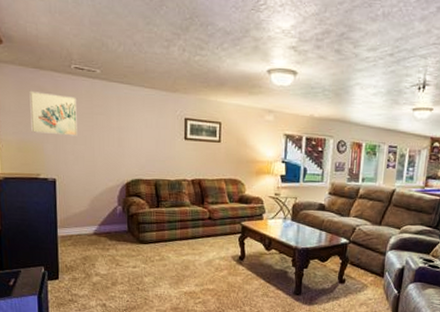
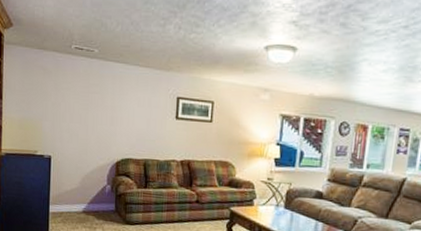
wall art: present [29,90,78,136] -> none [32,70,74,115]

